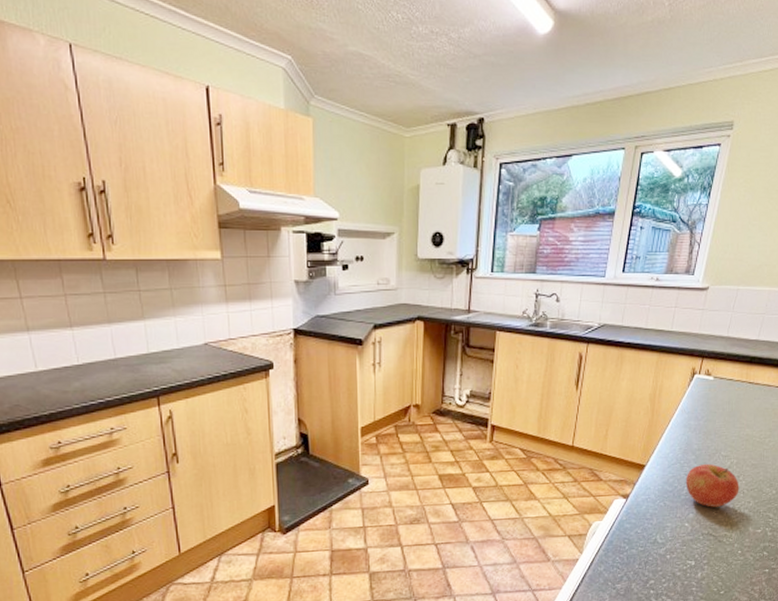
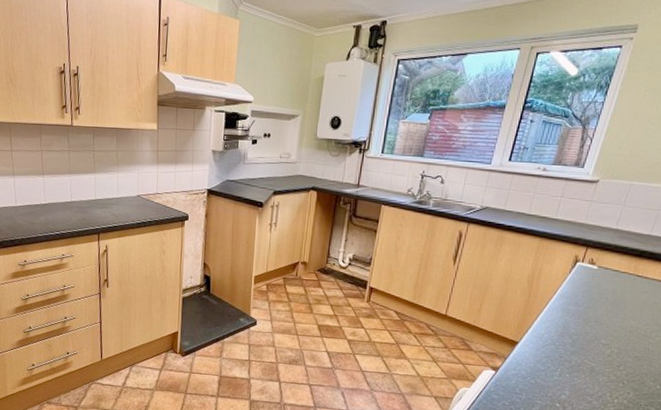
apple: present [685,463,739,507] -> none [559,348,619,393]

